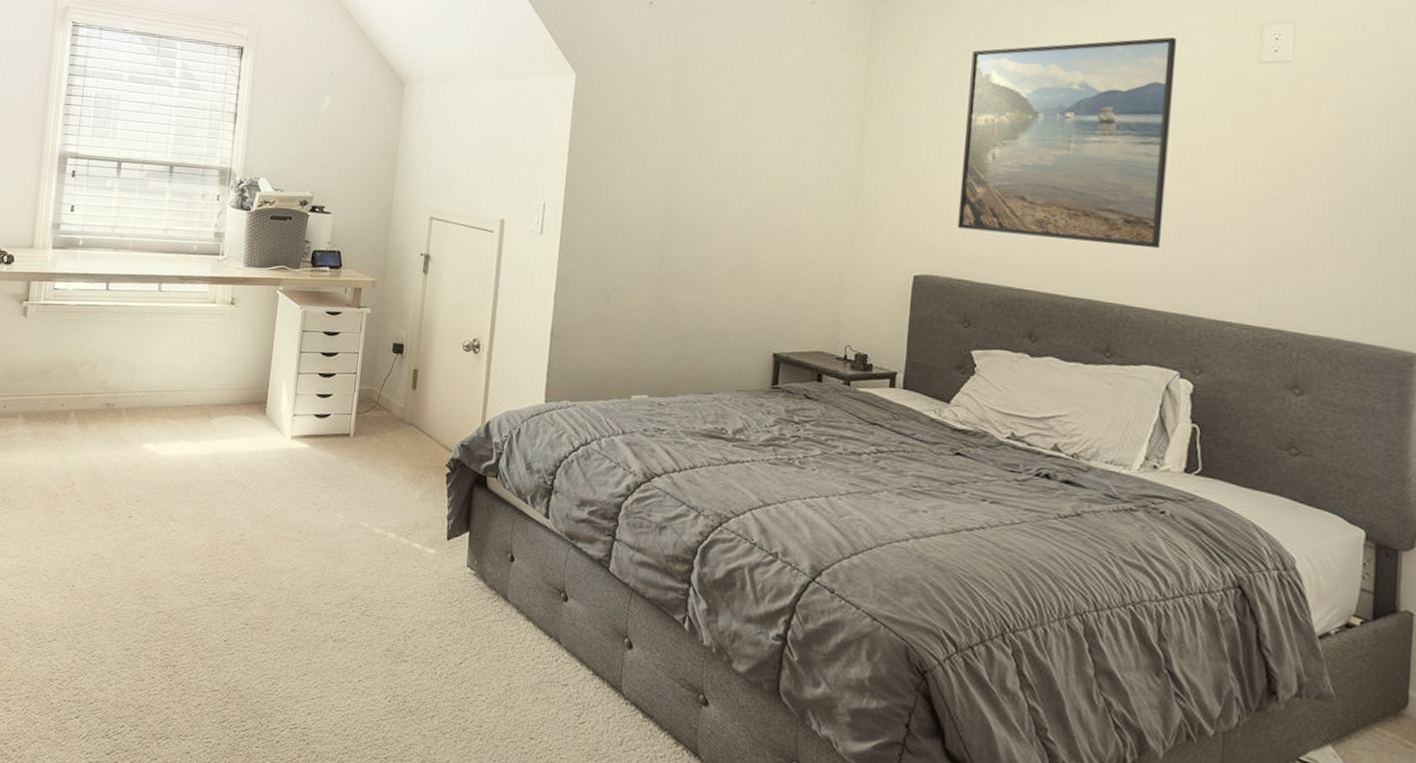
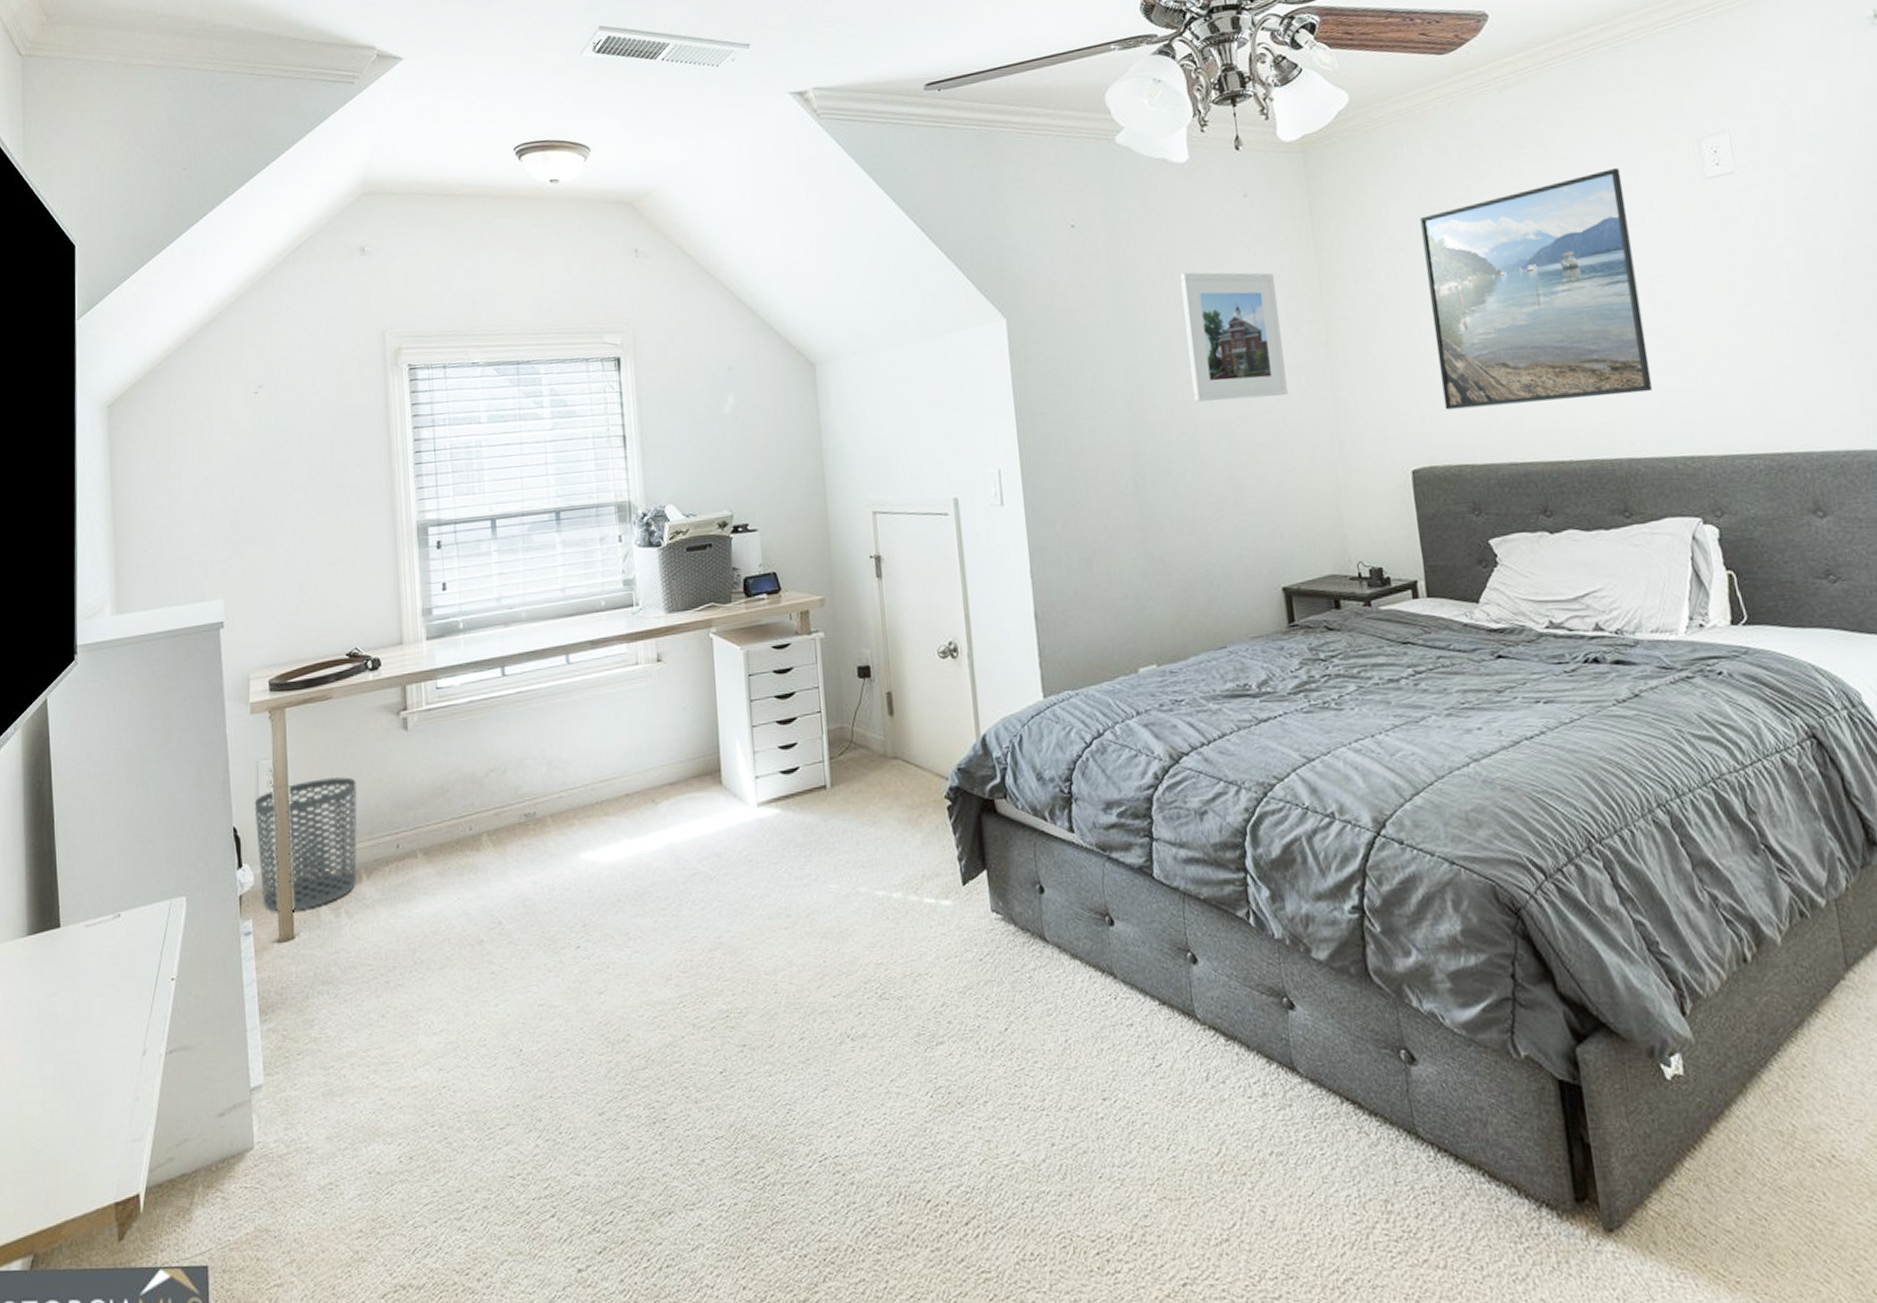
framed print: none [729,62,825,187] -> present [1180,272,1288,402]

